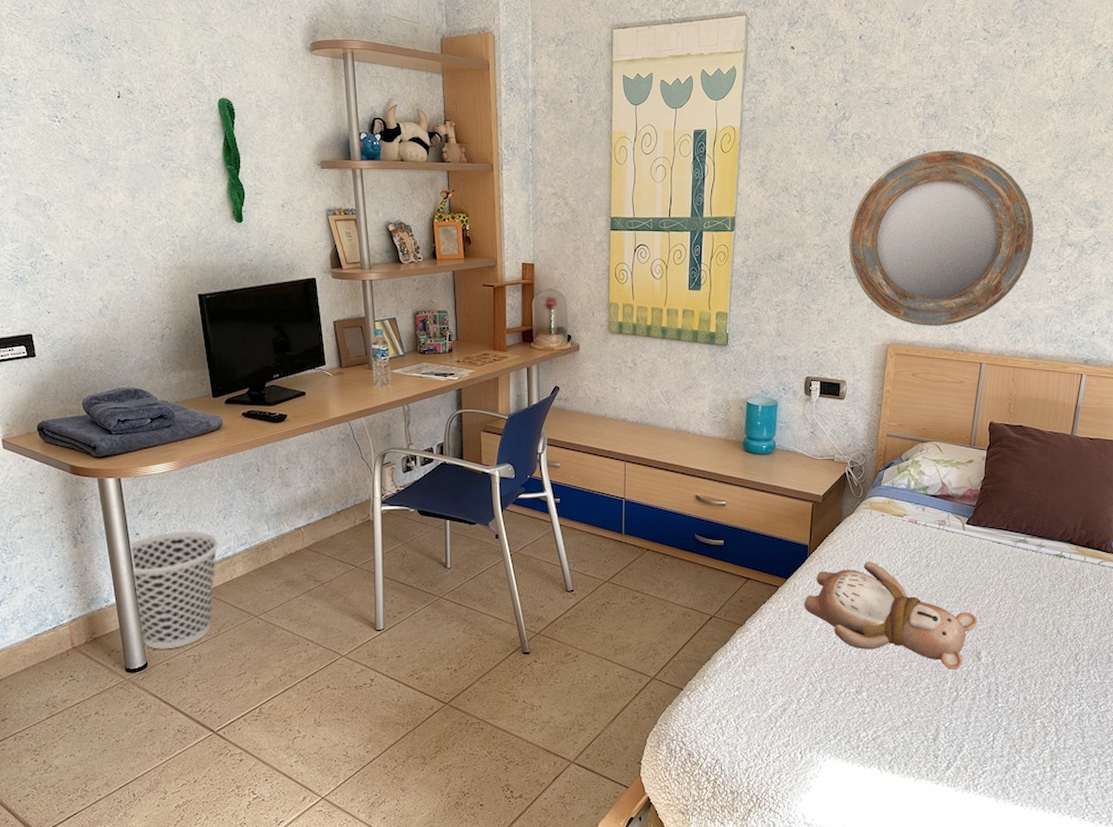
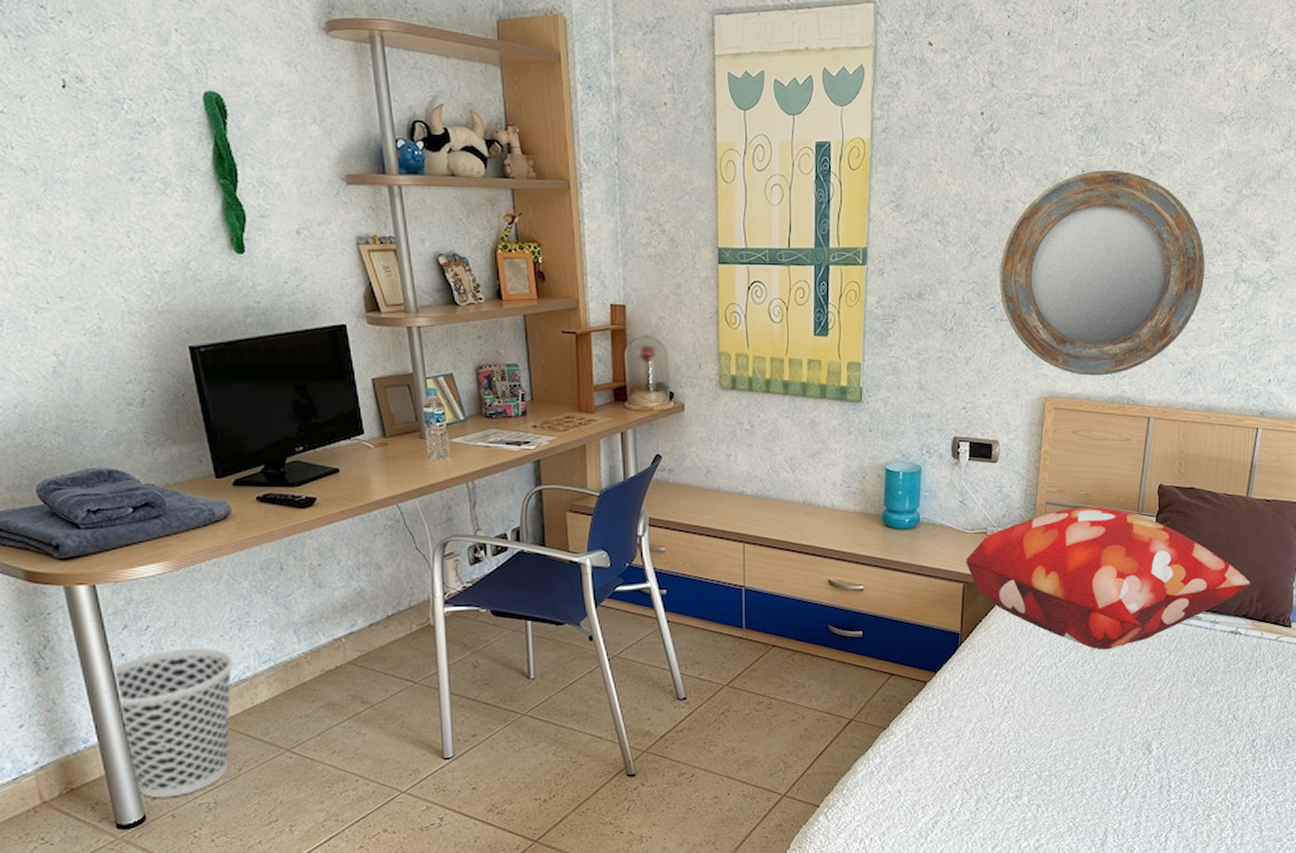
teddy bear: present [804,562,977,669] -> none [956,648,1147,765]
decorative pillow: none [815,439,1075,566] -> present [966,506,1251,650]

